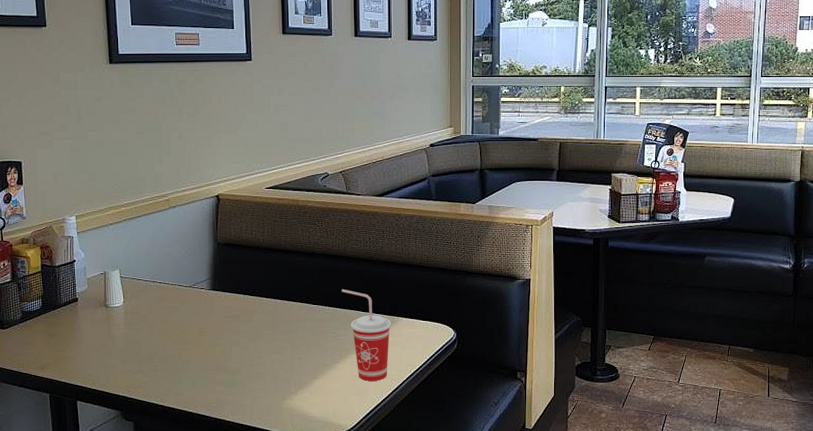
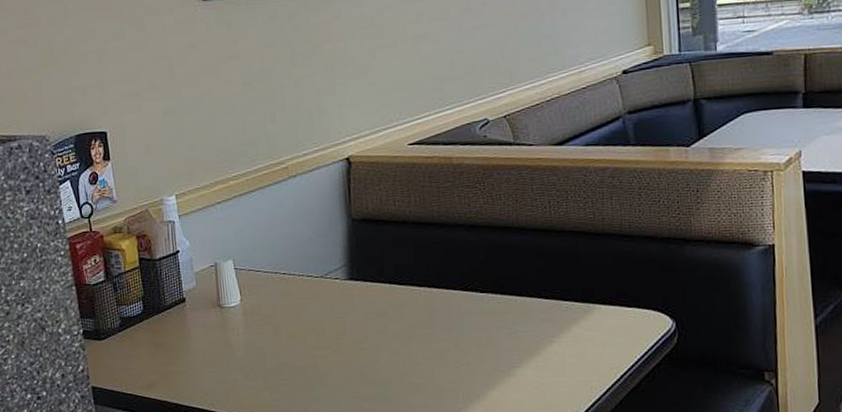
beverage cup: present [342,289,392,381] -> none [516,271,587,391]

